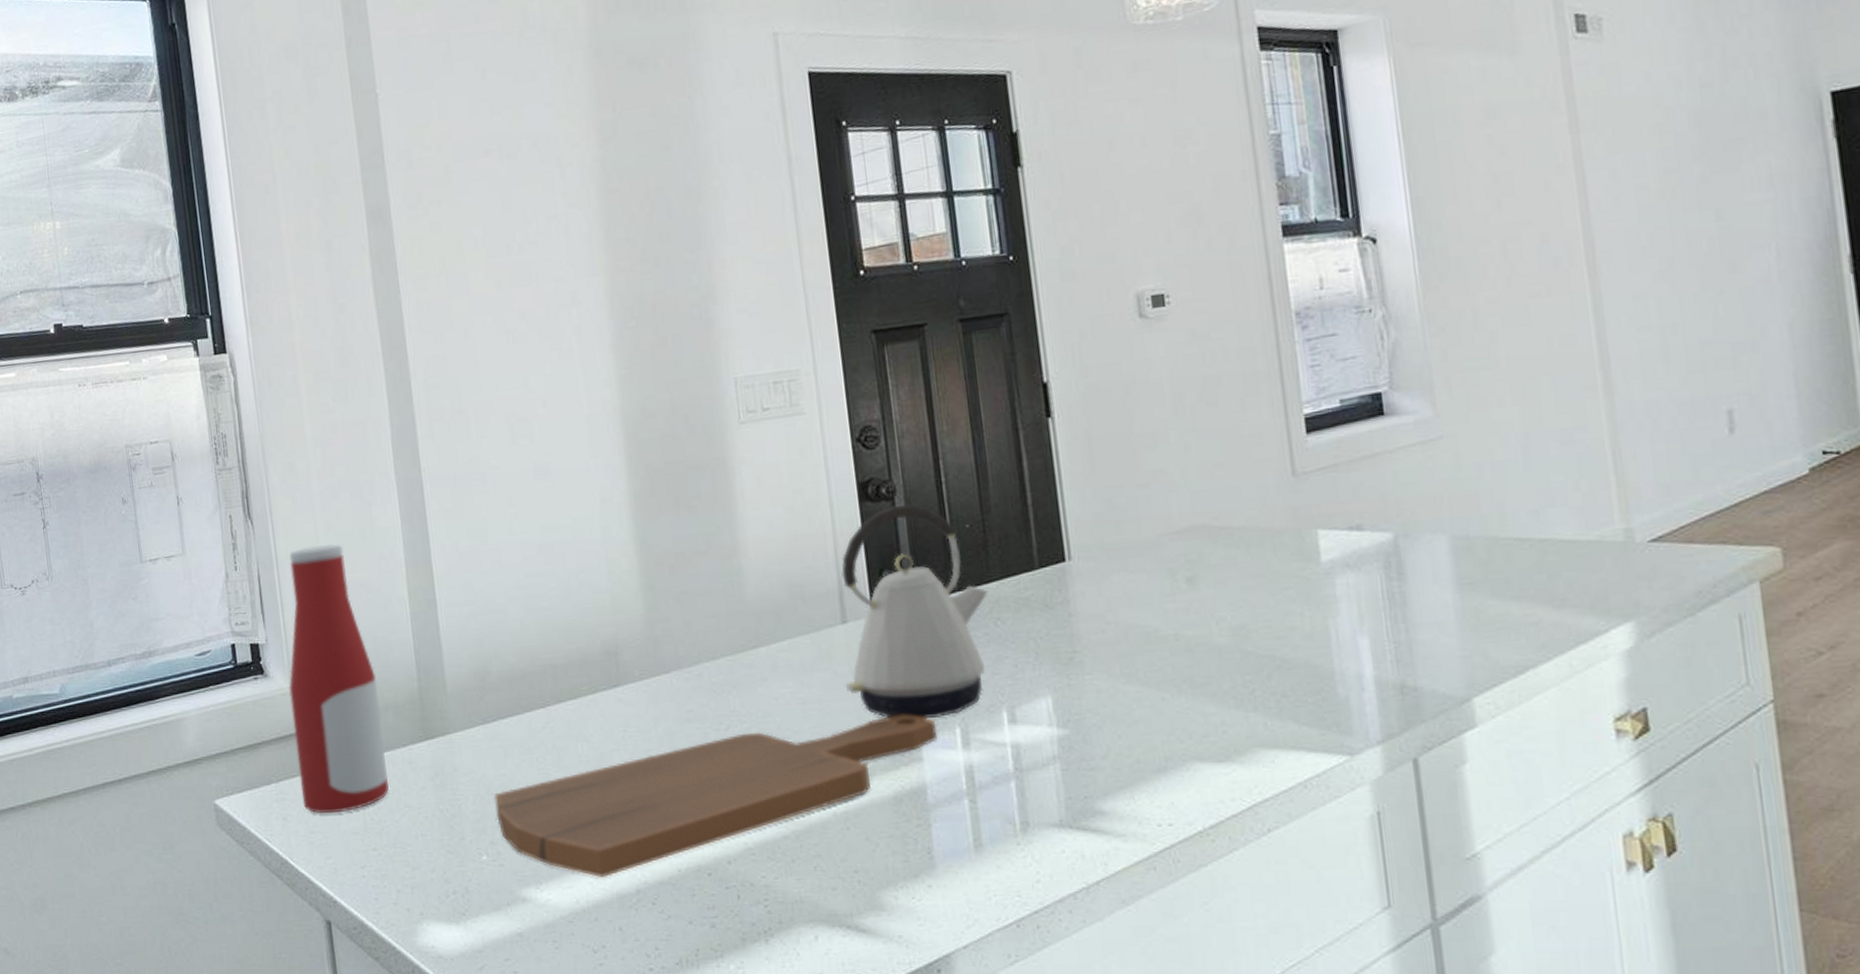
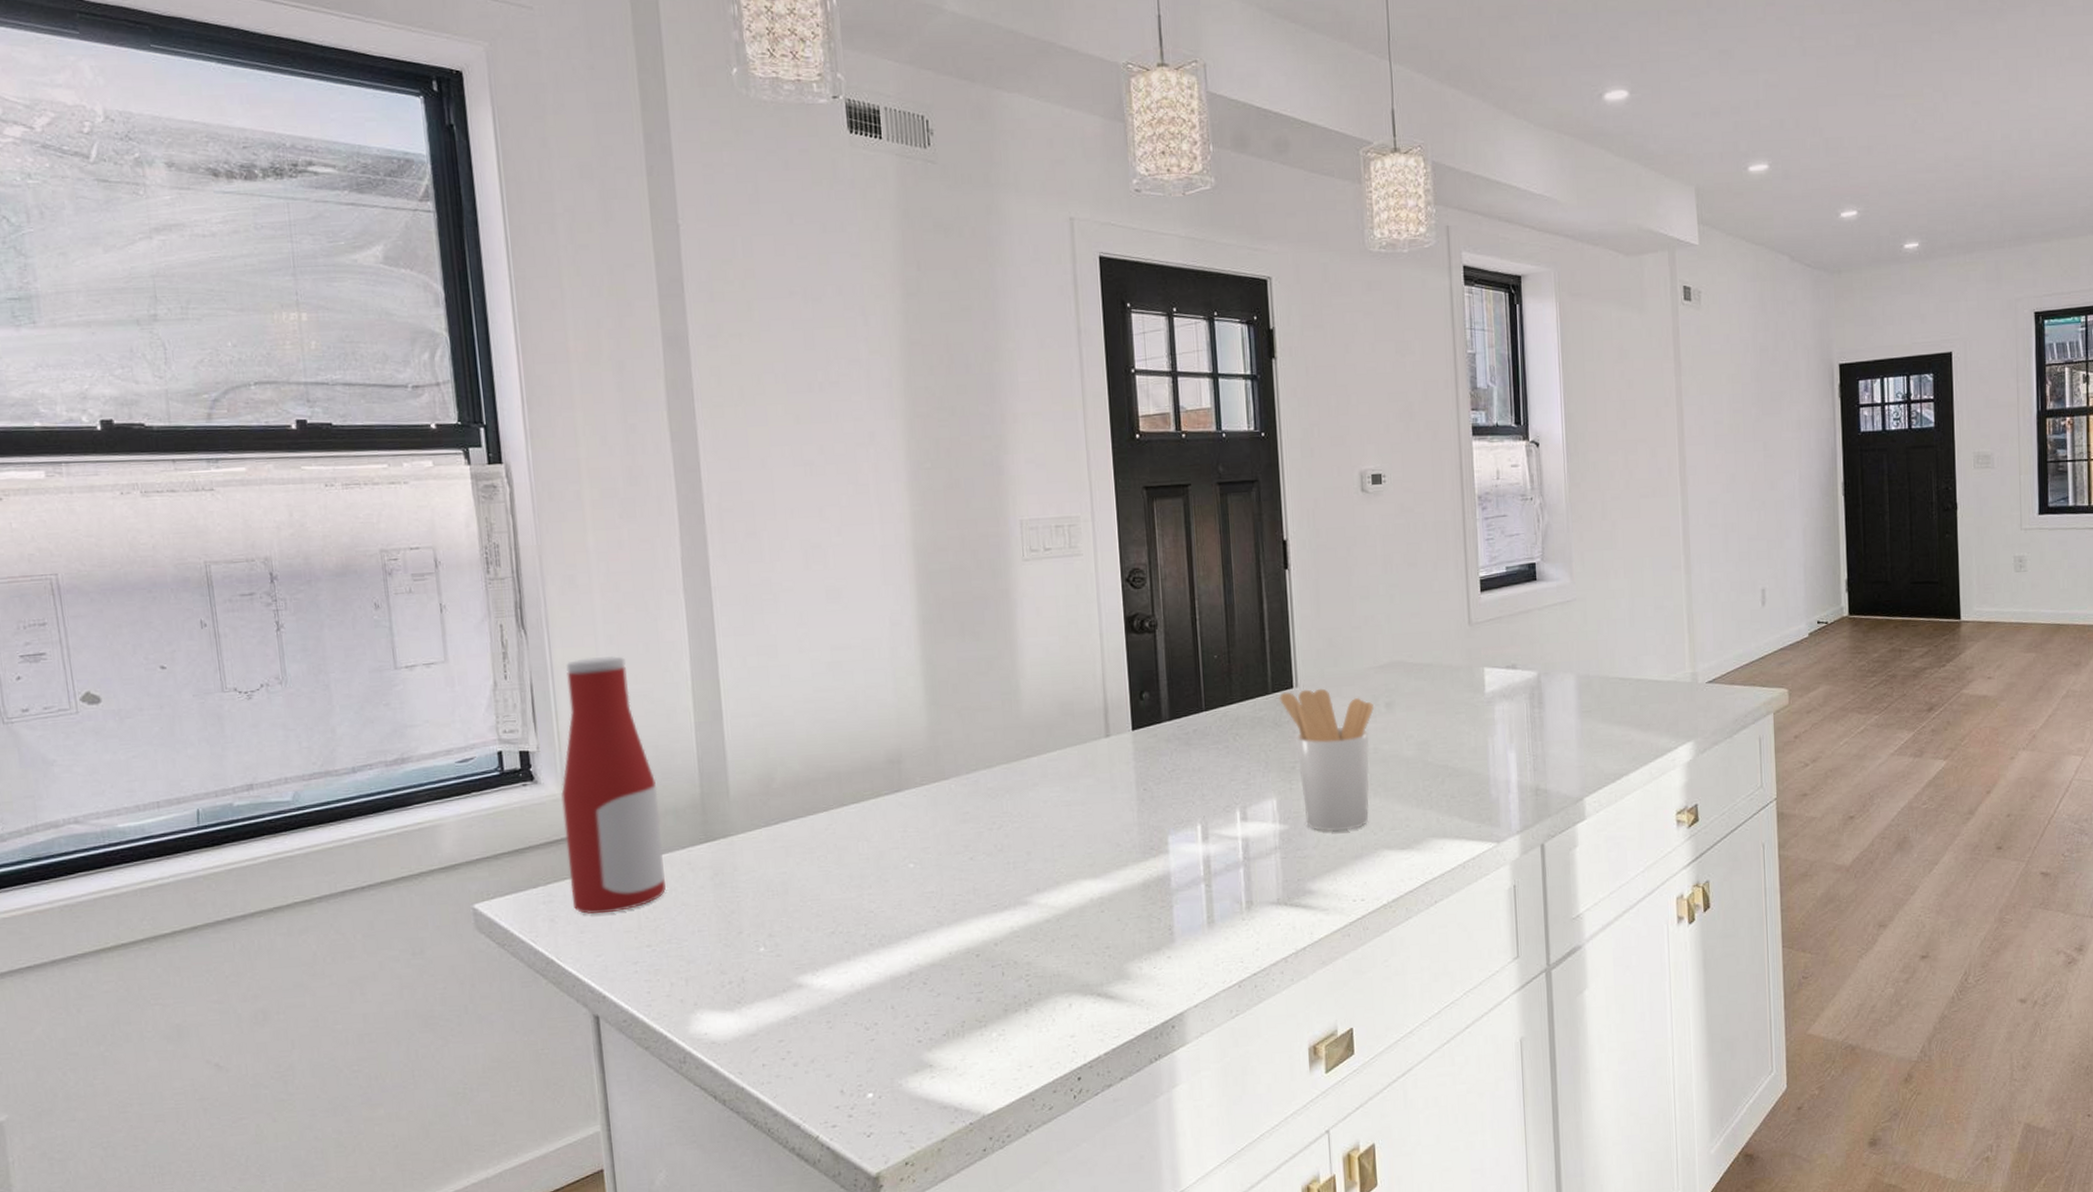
cutting board: present [494,713,938,878] -> none [774,813,1182,963]
kettle: present [841,503,988,718] -> none [1105,636,1229,817]
utensil holder: none [1047,561,1172,737] -> present [1278,688,1375,831]

